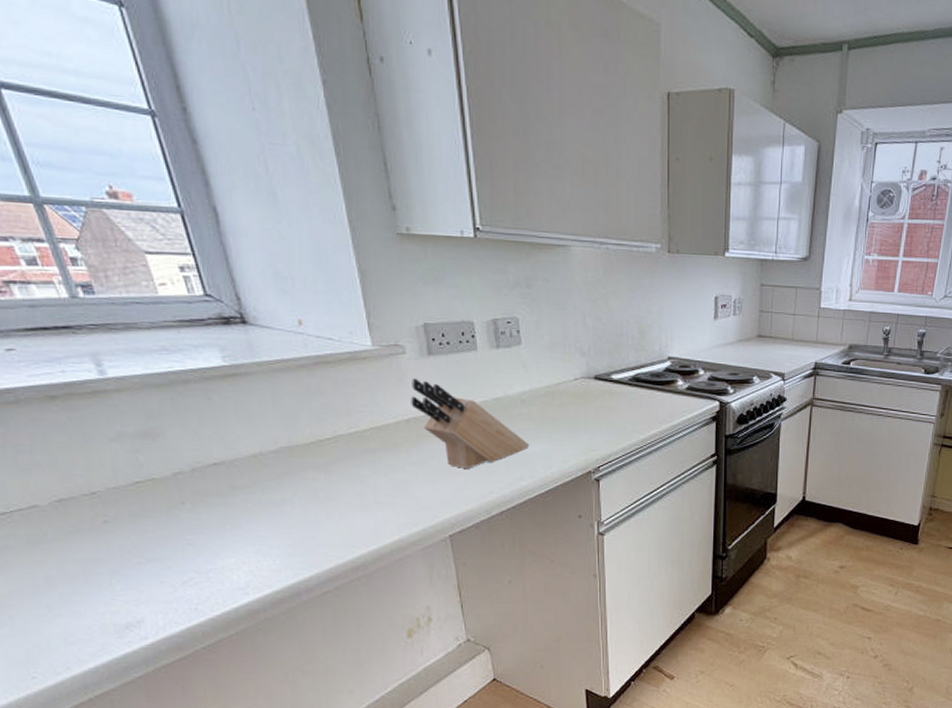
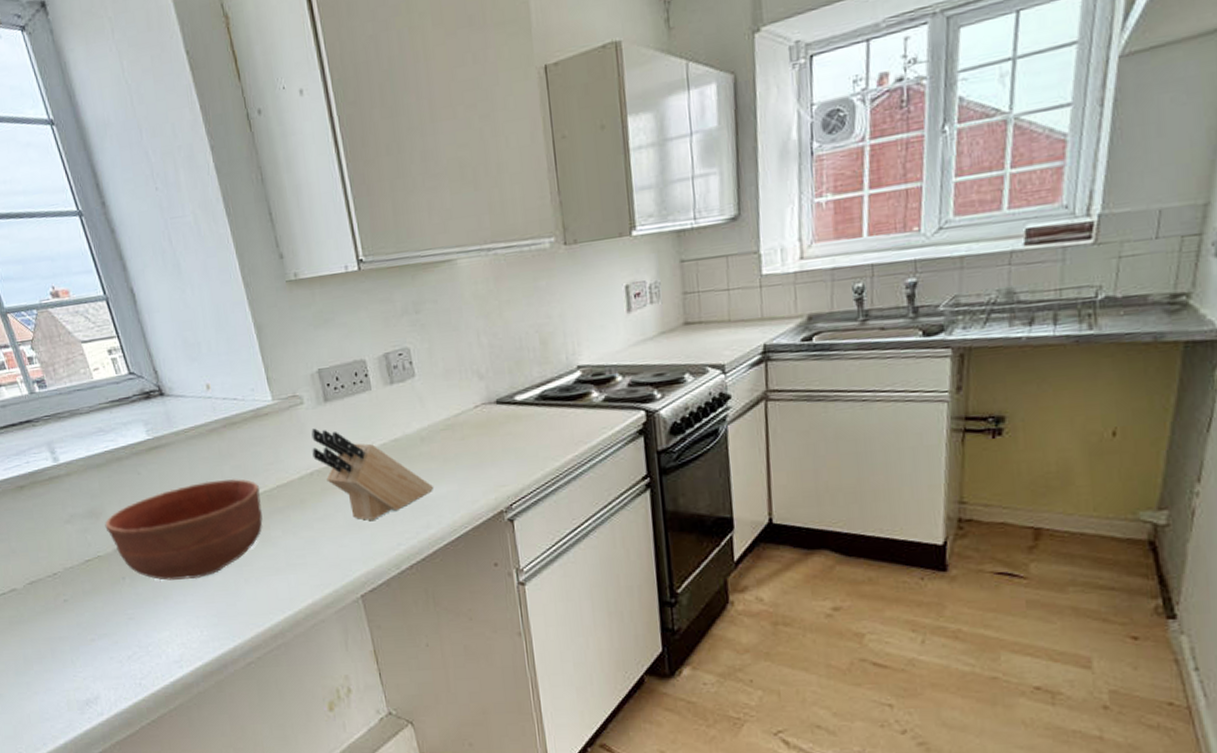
bowl: none [163,415,352,509] -> present [104,478,263,581]

